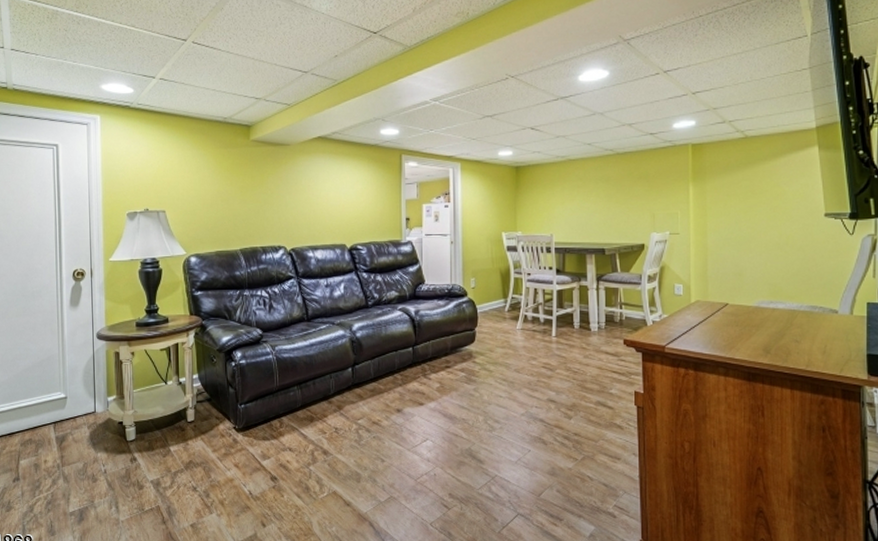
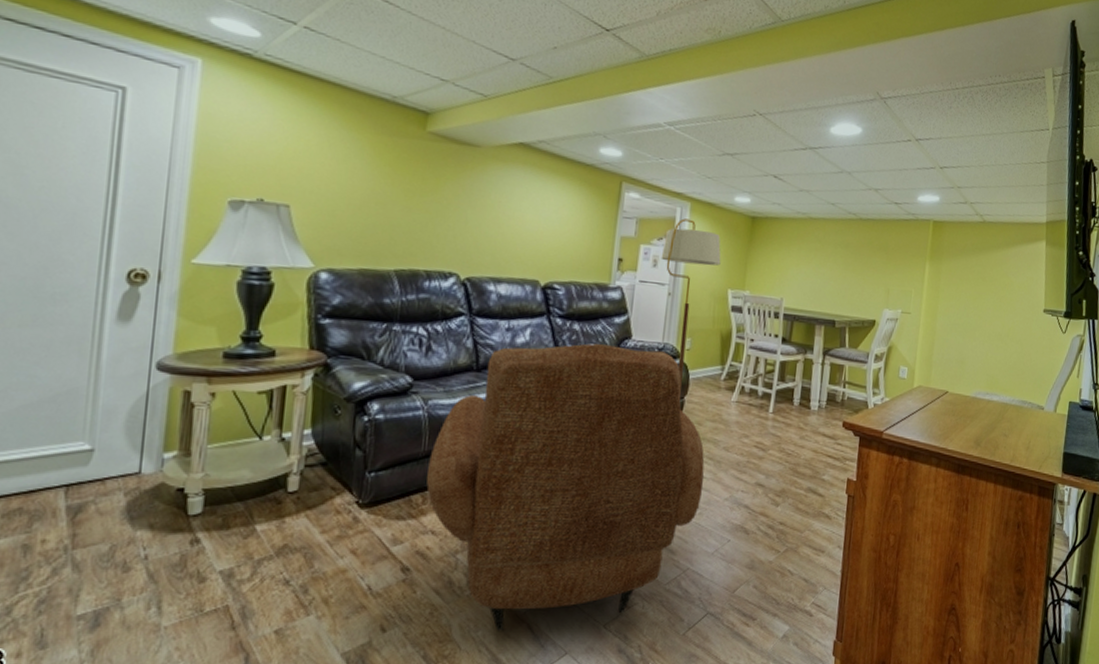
armchair: none [280,291,500,527] -> present [426,343,705,631]
floor lamp: none [441,177,493,326] -> present [661,218,721,394]

